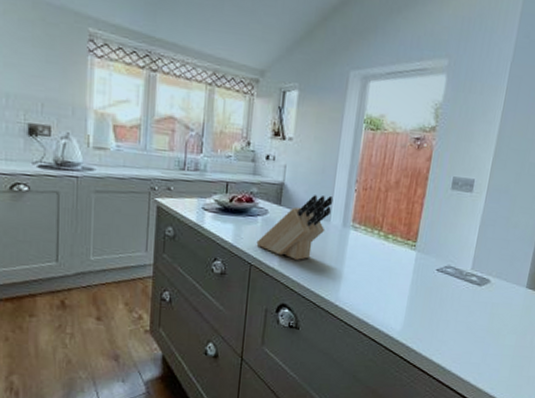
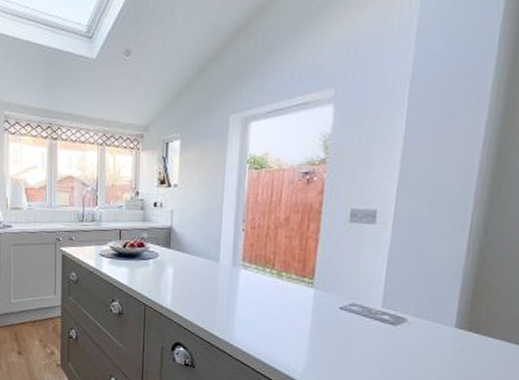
knife block: present [256,195,334,260] -> none [149,236,221,300]

